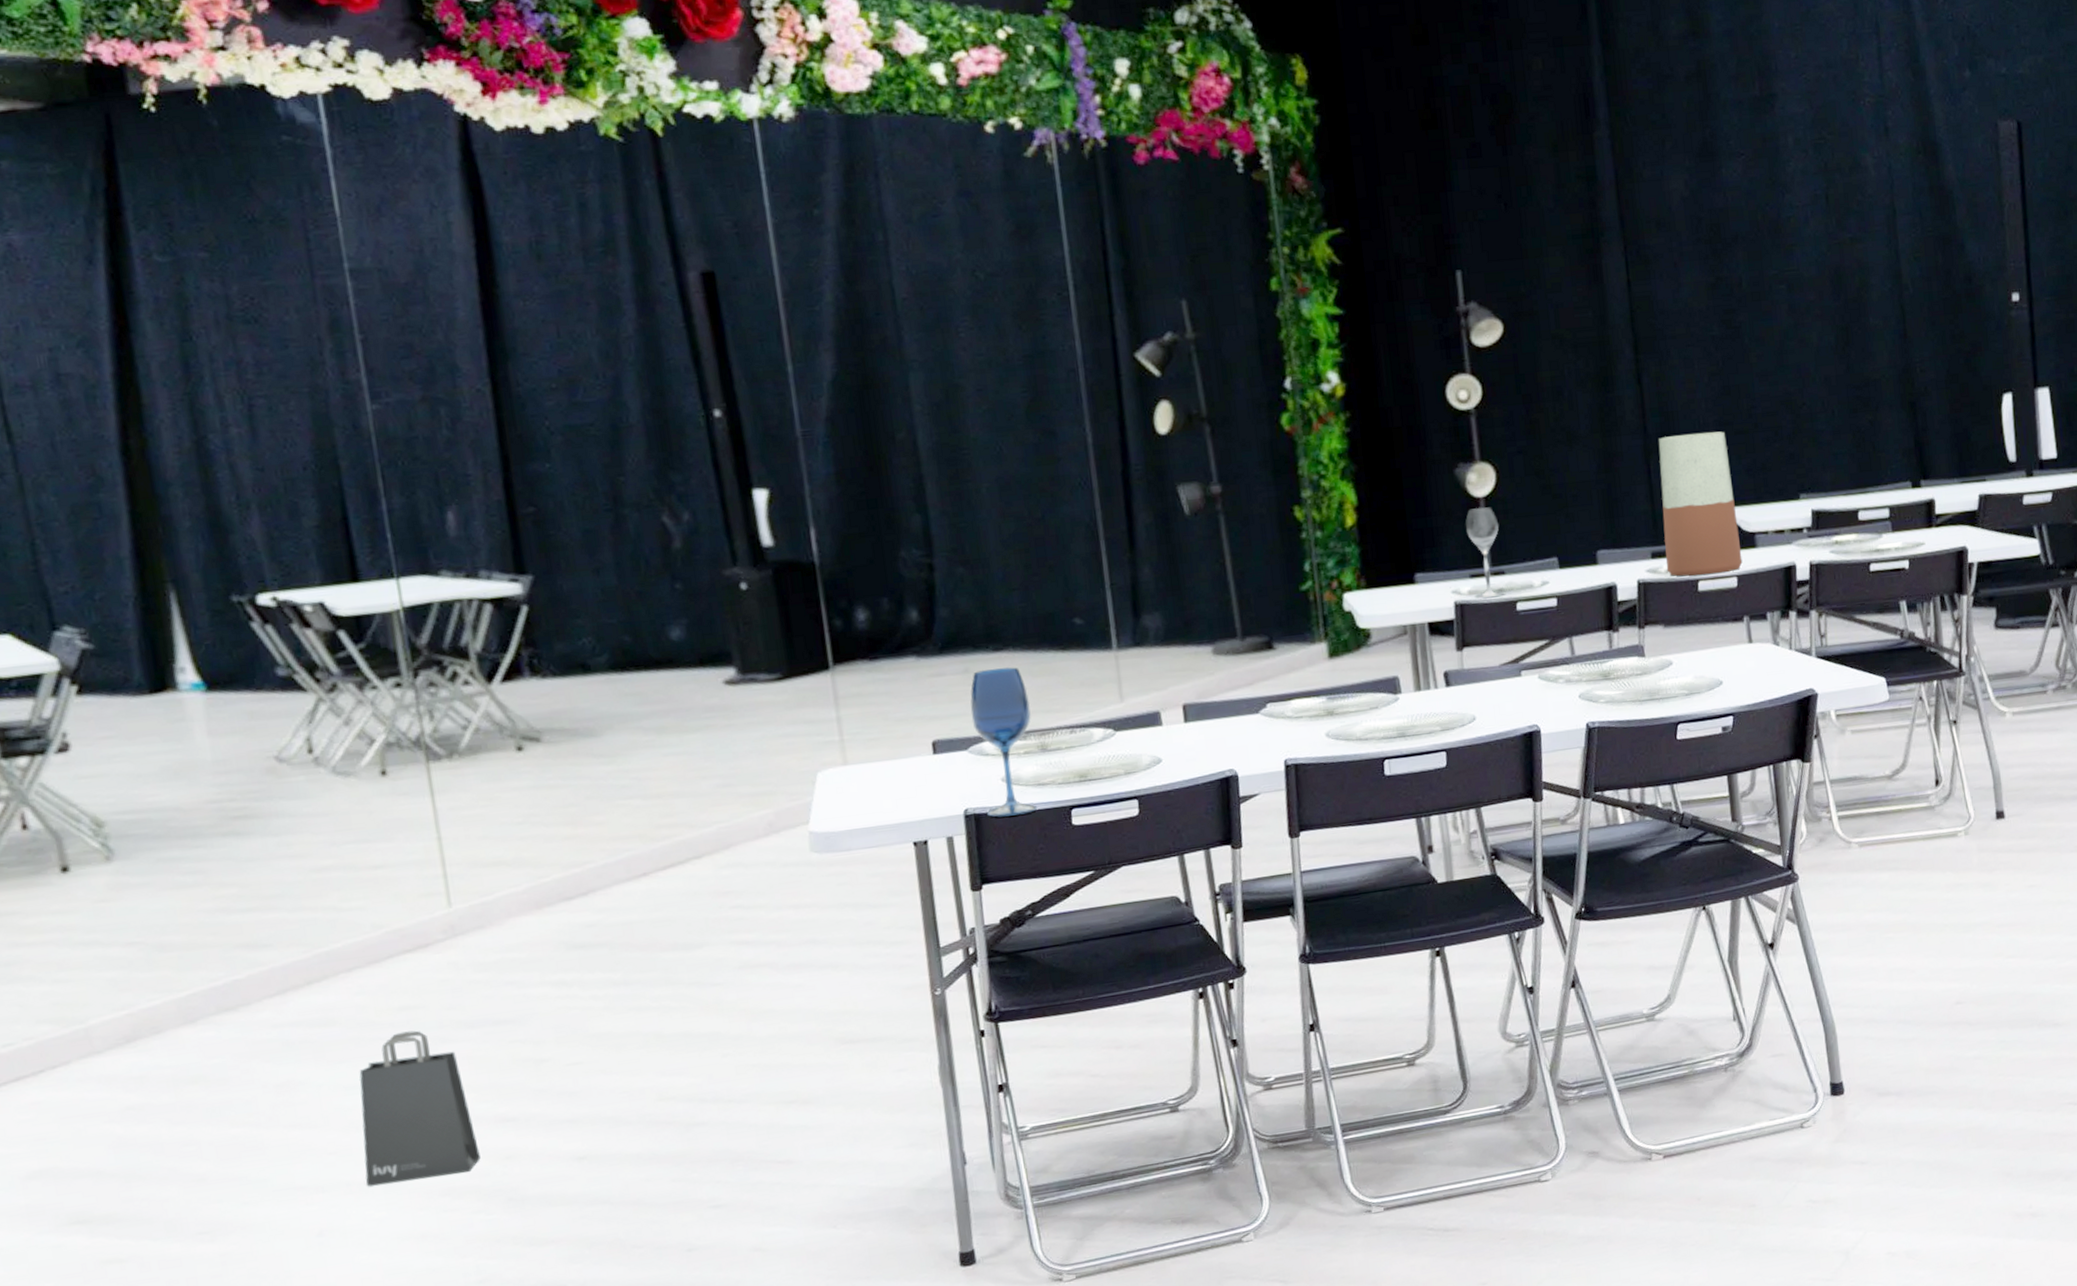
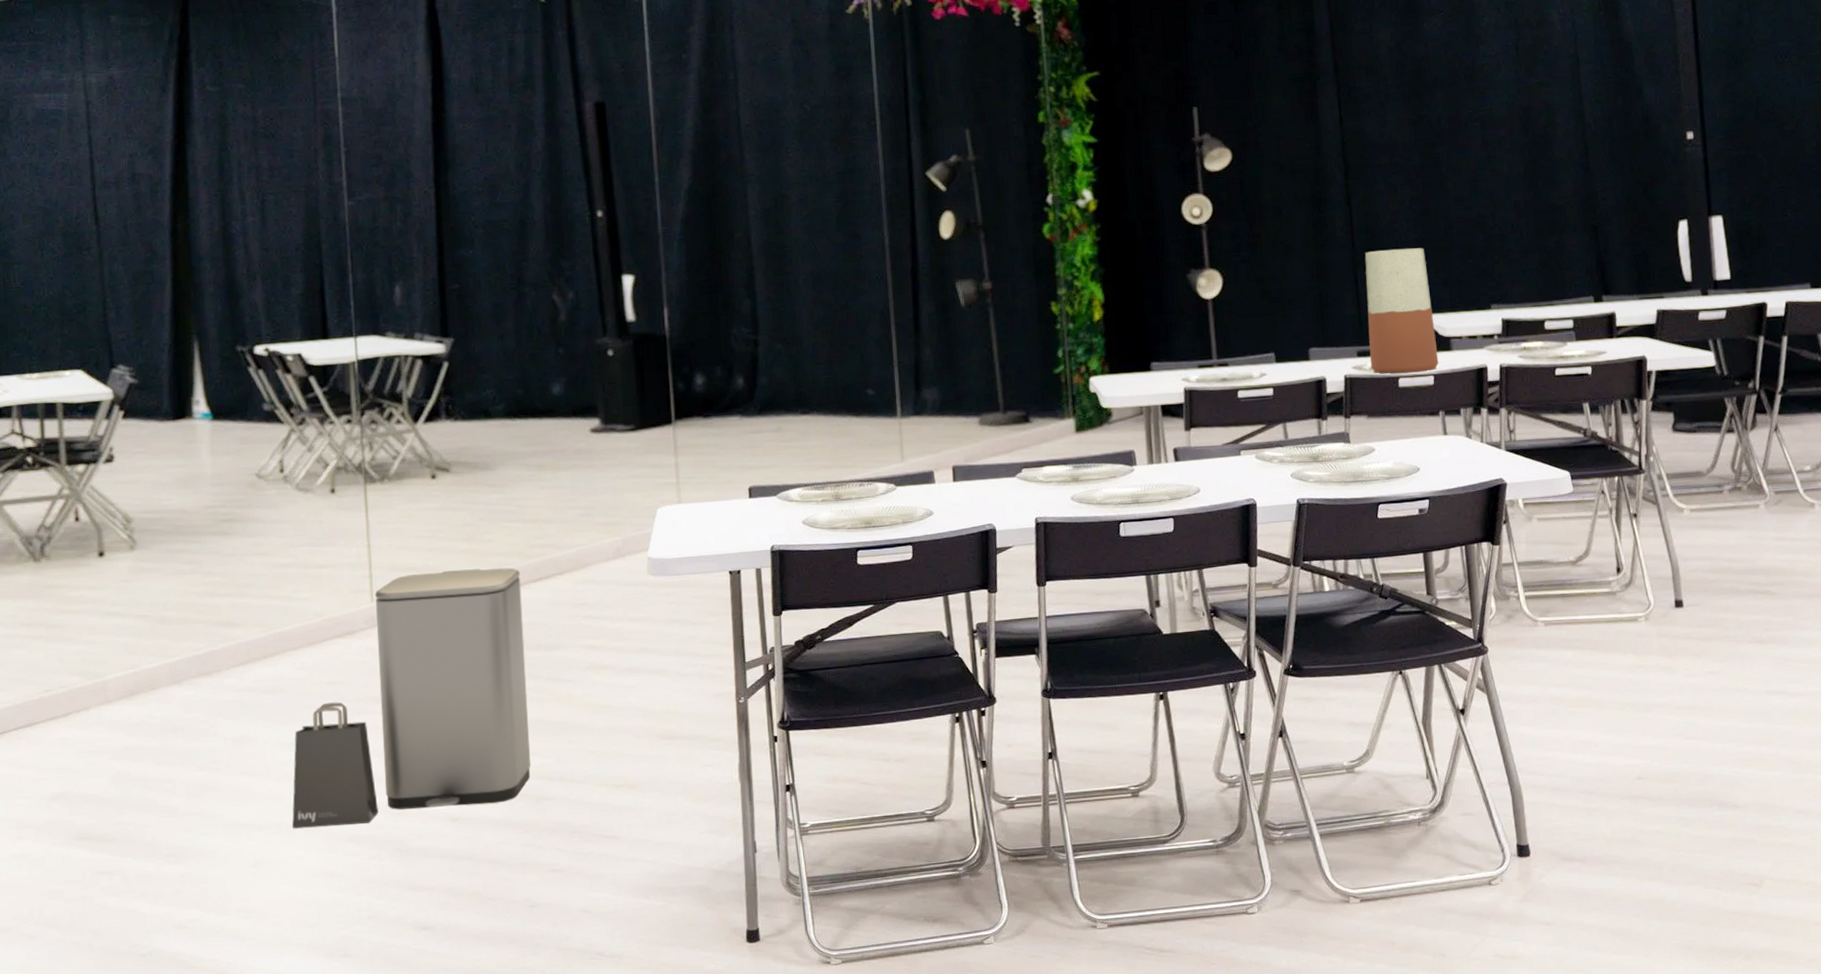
pedal bin: none [452,854,677,1153] -> present [374,567,531,810]
wineglass: present [970,667,1038,817] -> none [780,428,830,554]
wineglass: present [1465,507,1504,599] -> none [1195,307,1227,387]

